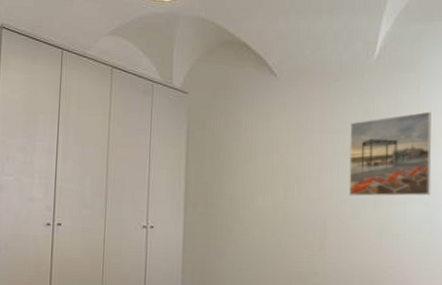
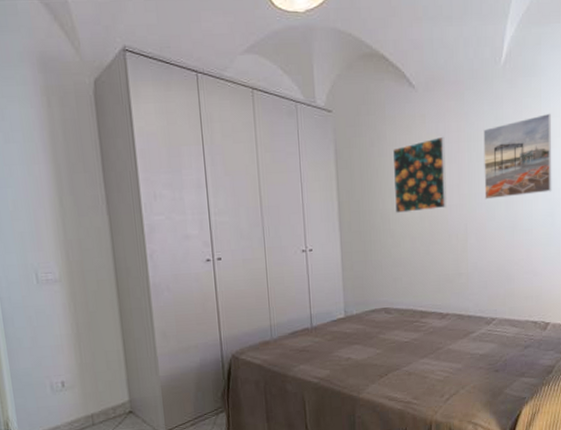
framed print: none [246,126,306,201] -> present [392,136,447,214]

